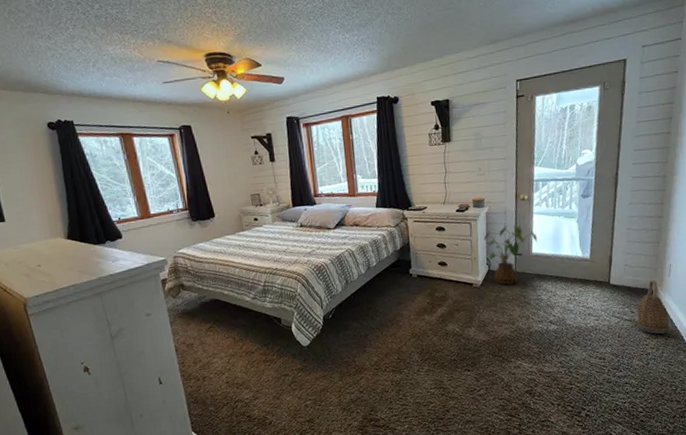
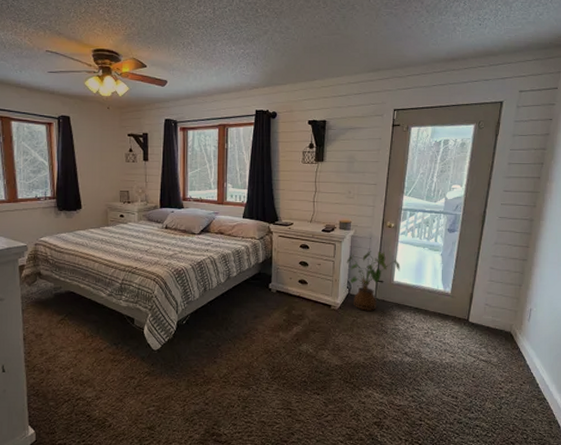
basket: present [637,279,670,334] -> none [493,322,526,379]

